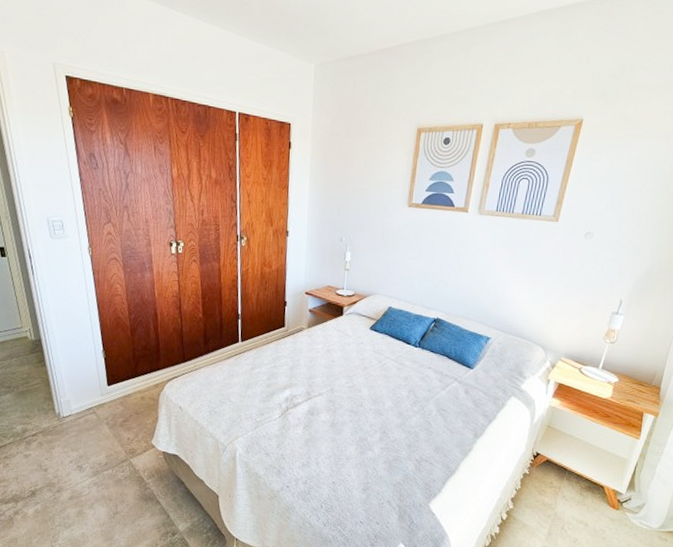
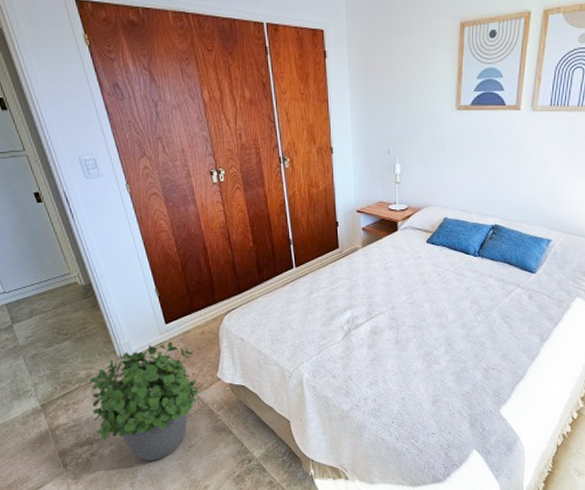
potted plant: none [23,403,132,525] -> present [90,341,199,460]

